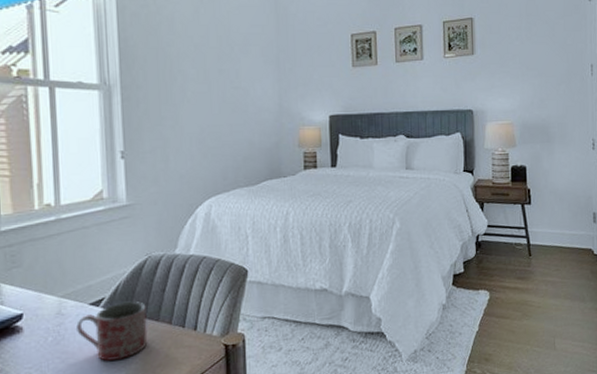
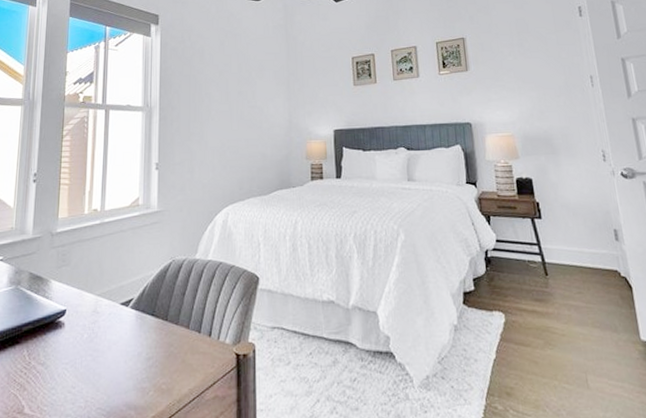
mug: present [76,301,148,361] -> none [108,303,168,362]

